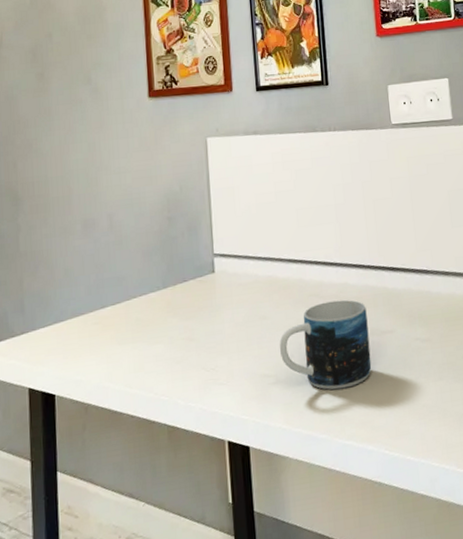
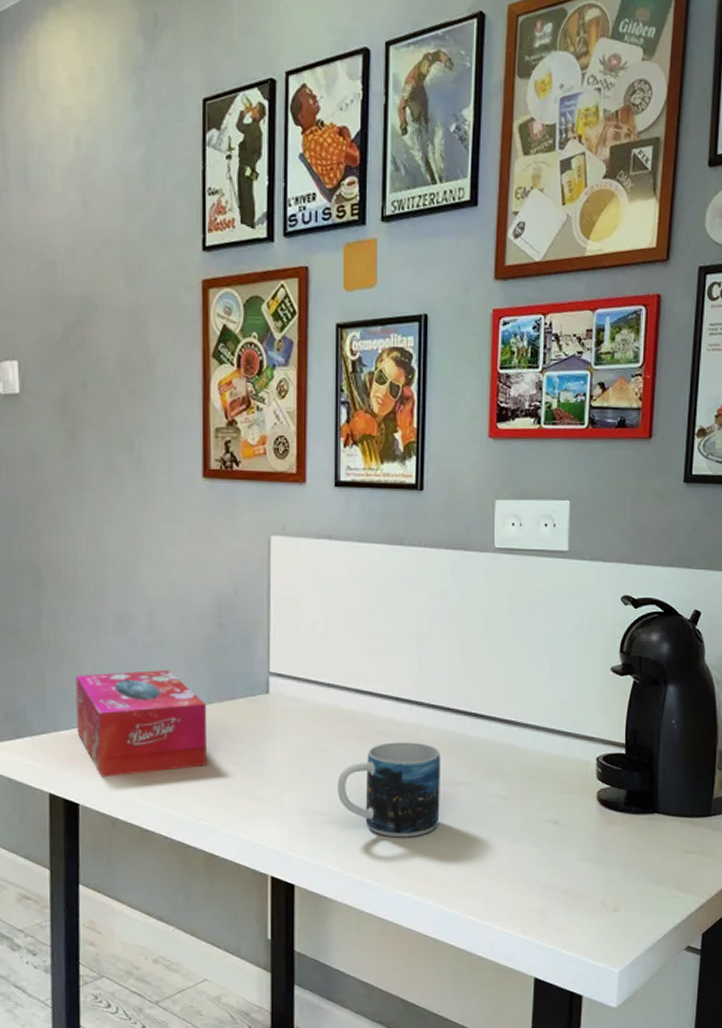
tissue box: none [49,263,165,368] -> present [75,670,208,777]

